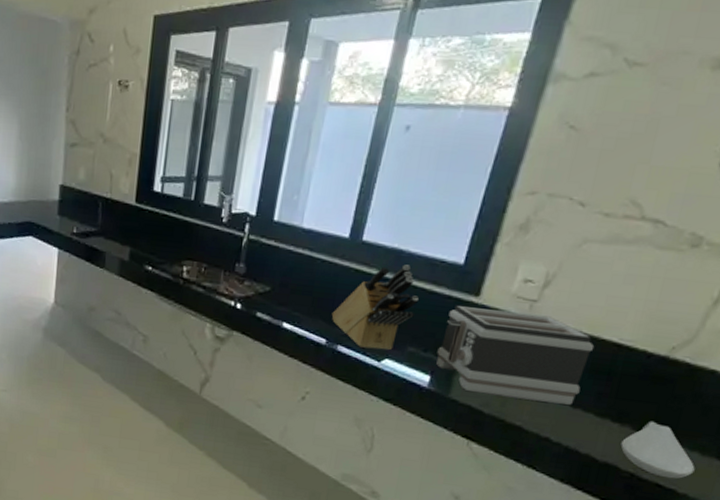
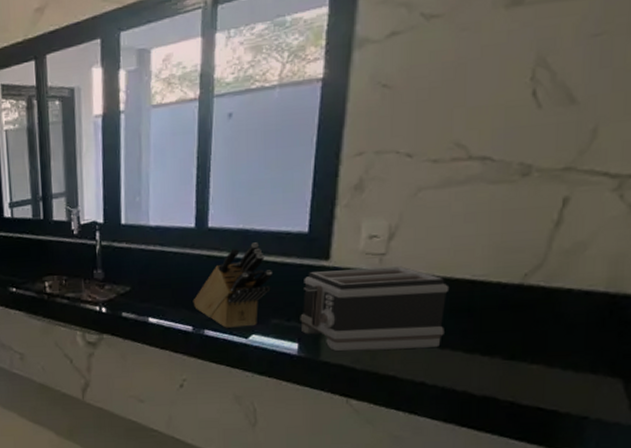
spoon rest: present [620,421,695,479] -> none [495,348,572,401]

